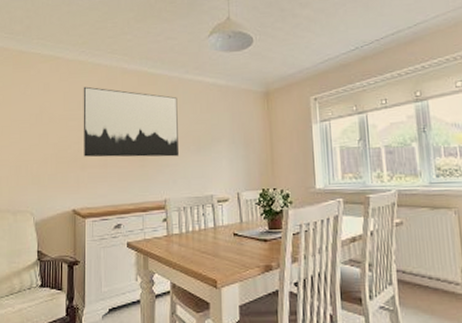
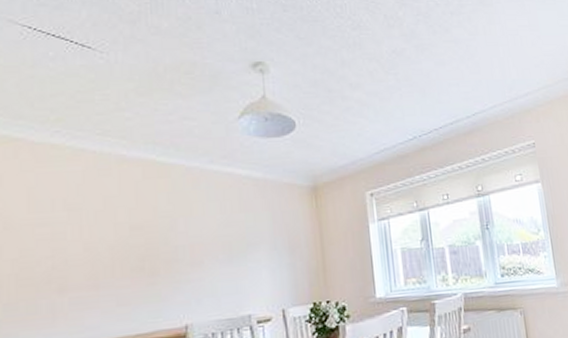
wall art: present [83,86,178,157] -> none [58,179,203,276]

